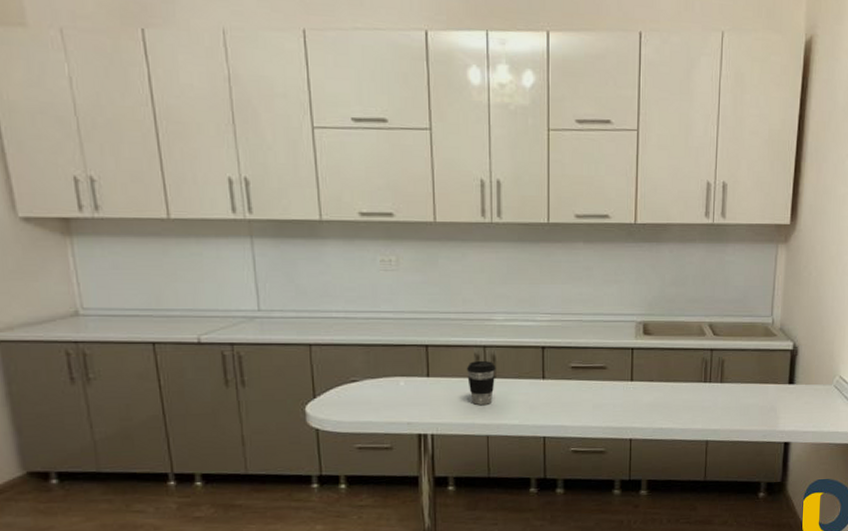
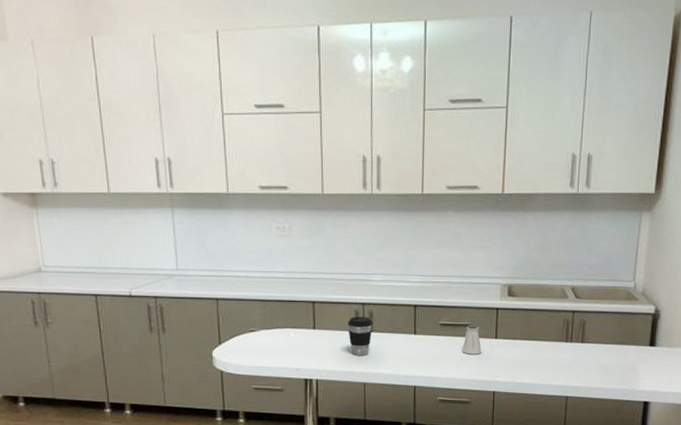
saltshaker: none [595,366,617,400] -> present [462,324,482,355]

